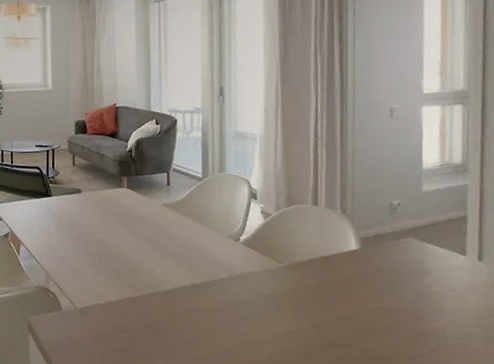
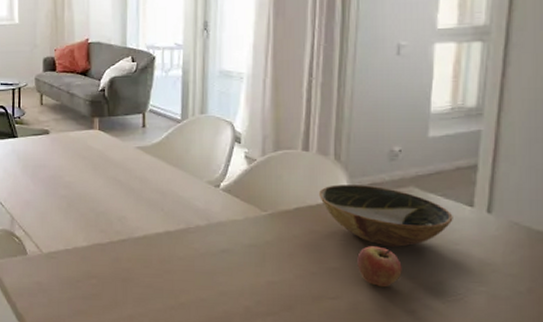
bowl: none [328,237,449,295] -> present [318,185,453,247]
fruit: none [366,294,408,334] -> present [357,246,402,288]

